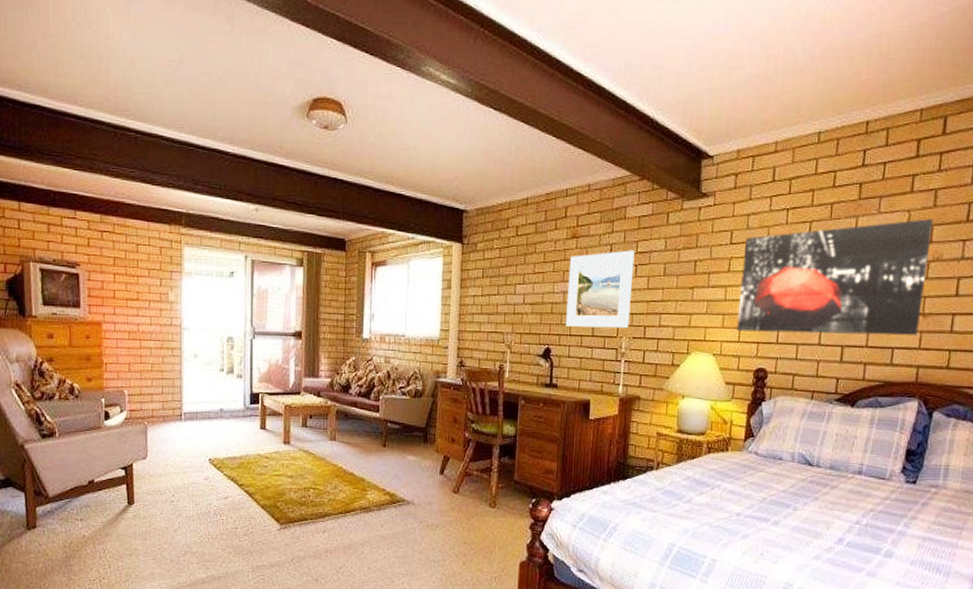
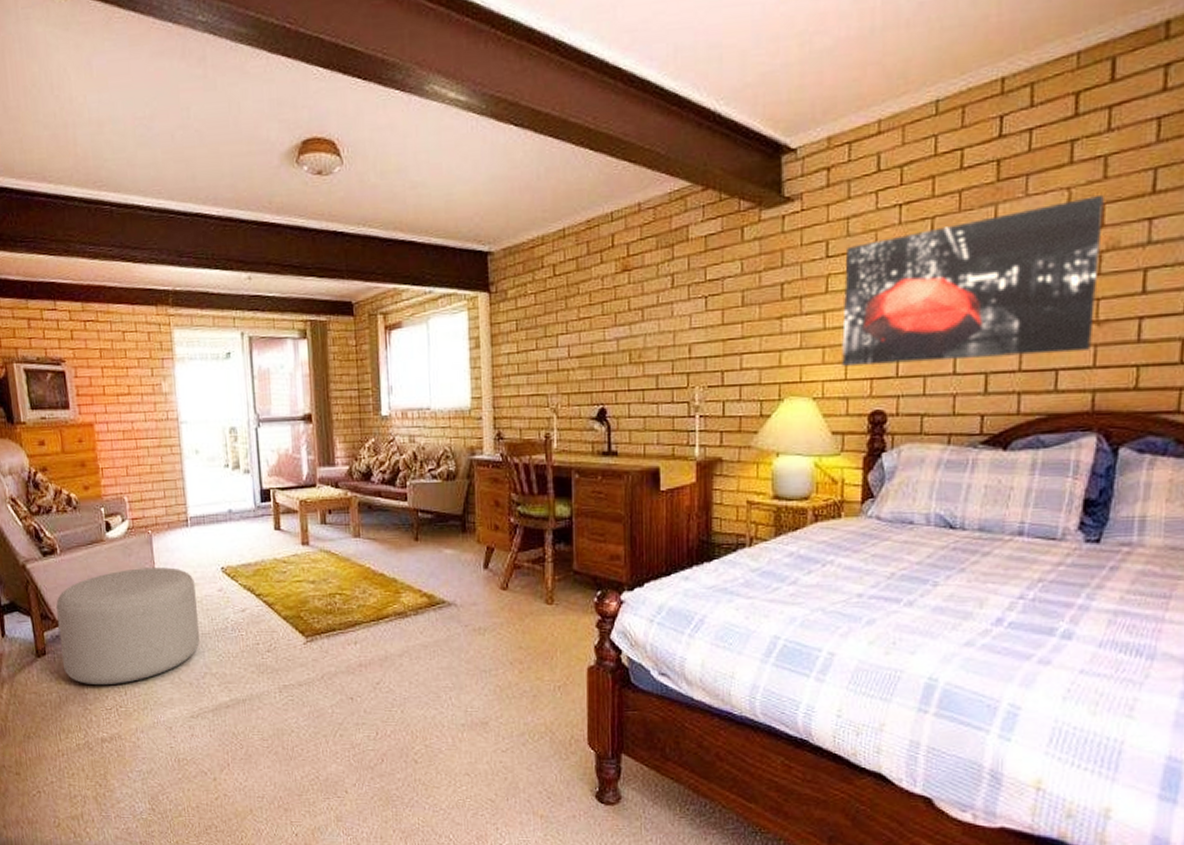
ottoman: none [50,454,184,558] -> present [56,567,200,686]
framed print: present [566,250,635,329] -> none [621,278,703,380]

